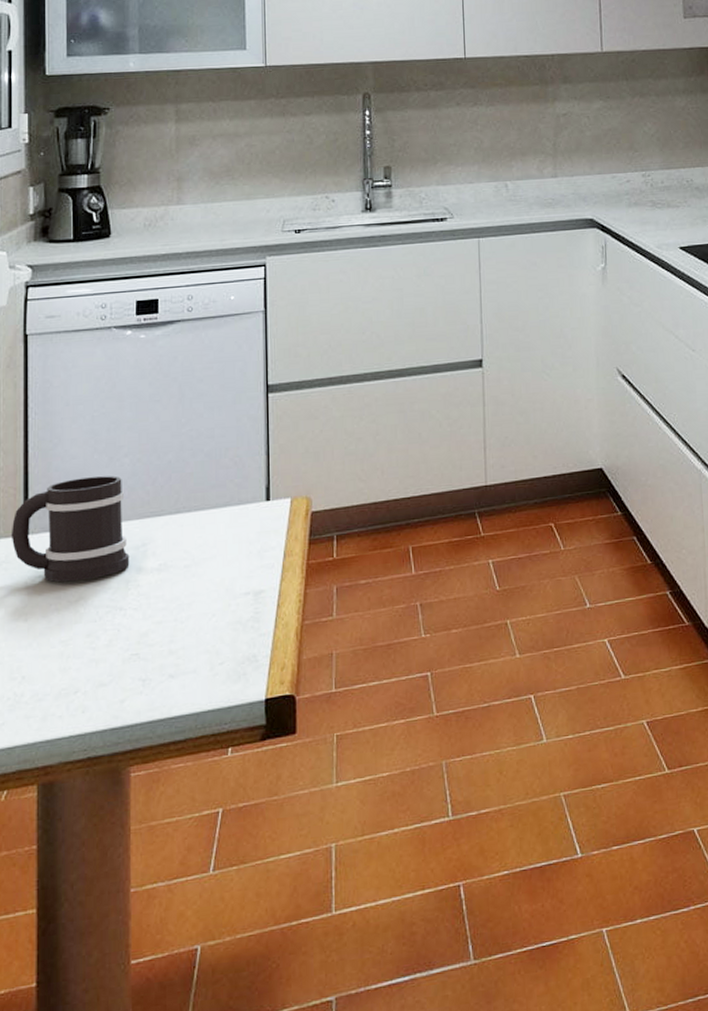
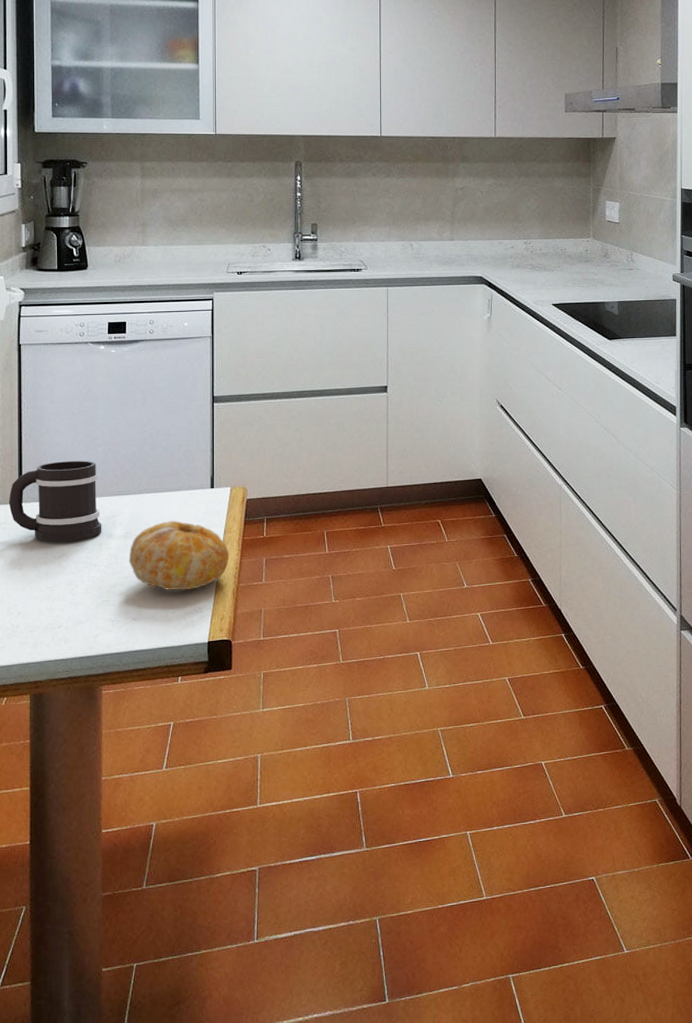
fruit: none [163,544,291,636] -> present [129,520,230,591]

